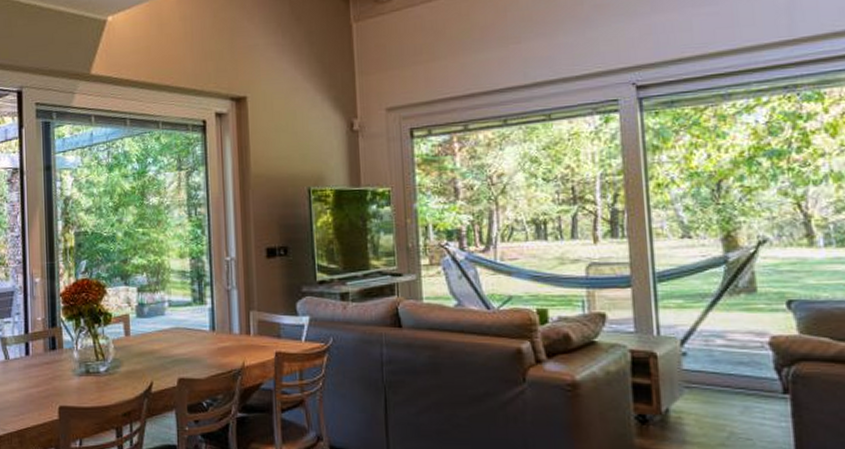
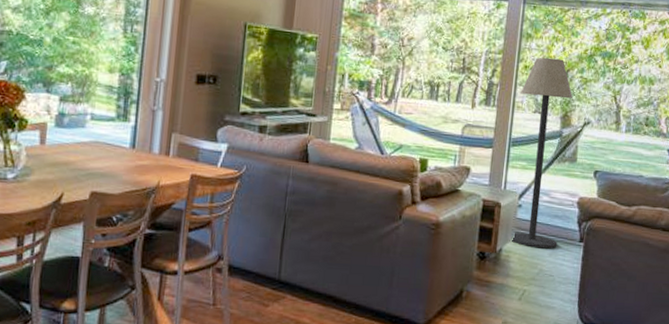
floor lamp: none [657,168,750,405] -> present [509,57,573,249]

